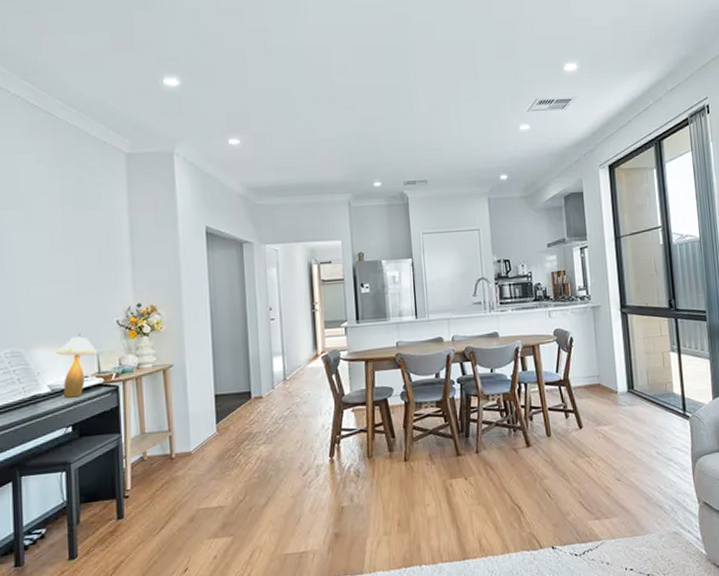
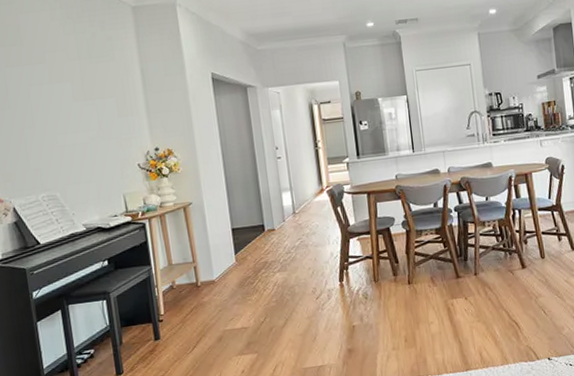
table lamp: present [56,332,99,398] -> none [87,176,125,236]

